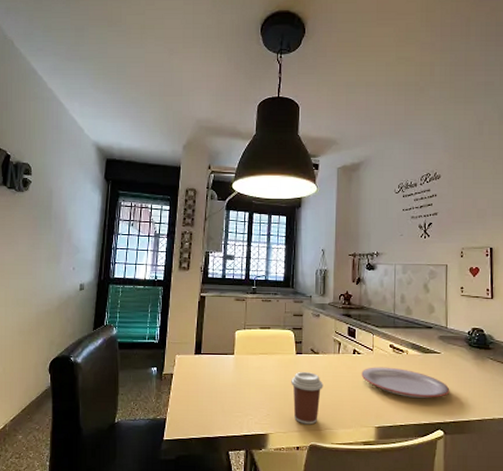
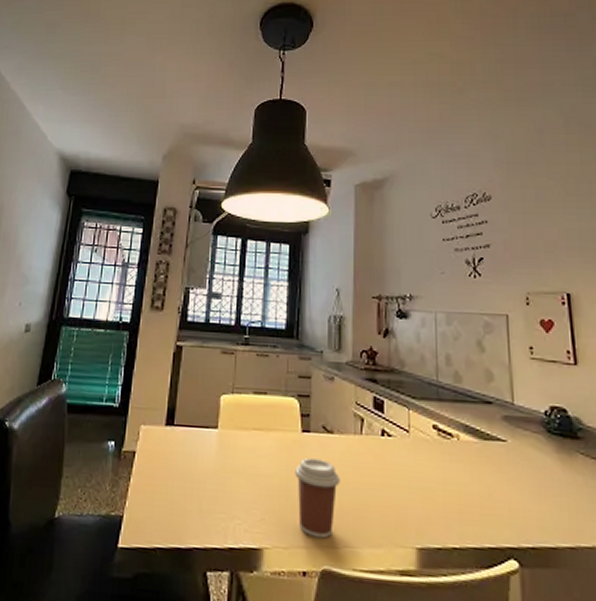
plate: present [361,367,450,398] -> none [393,456,524,509]

